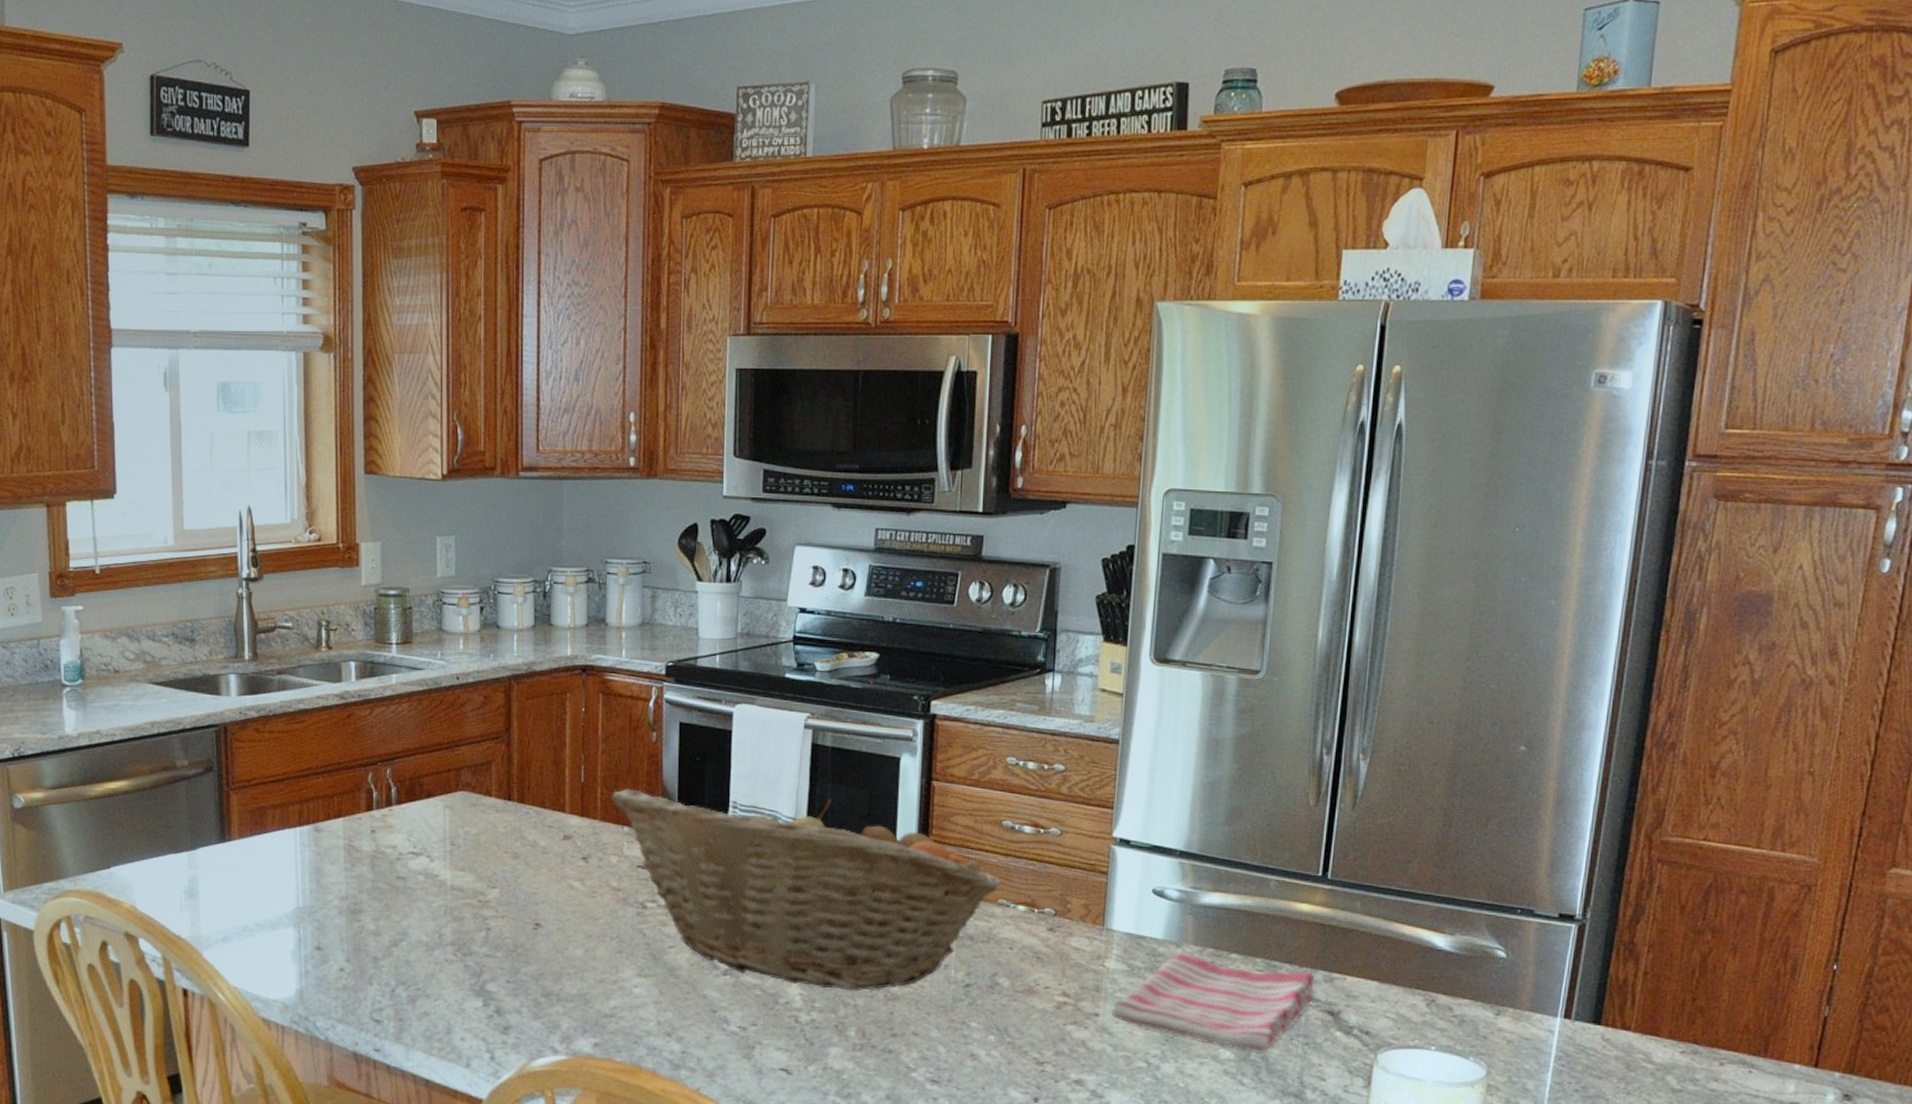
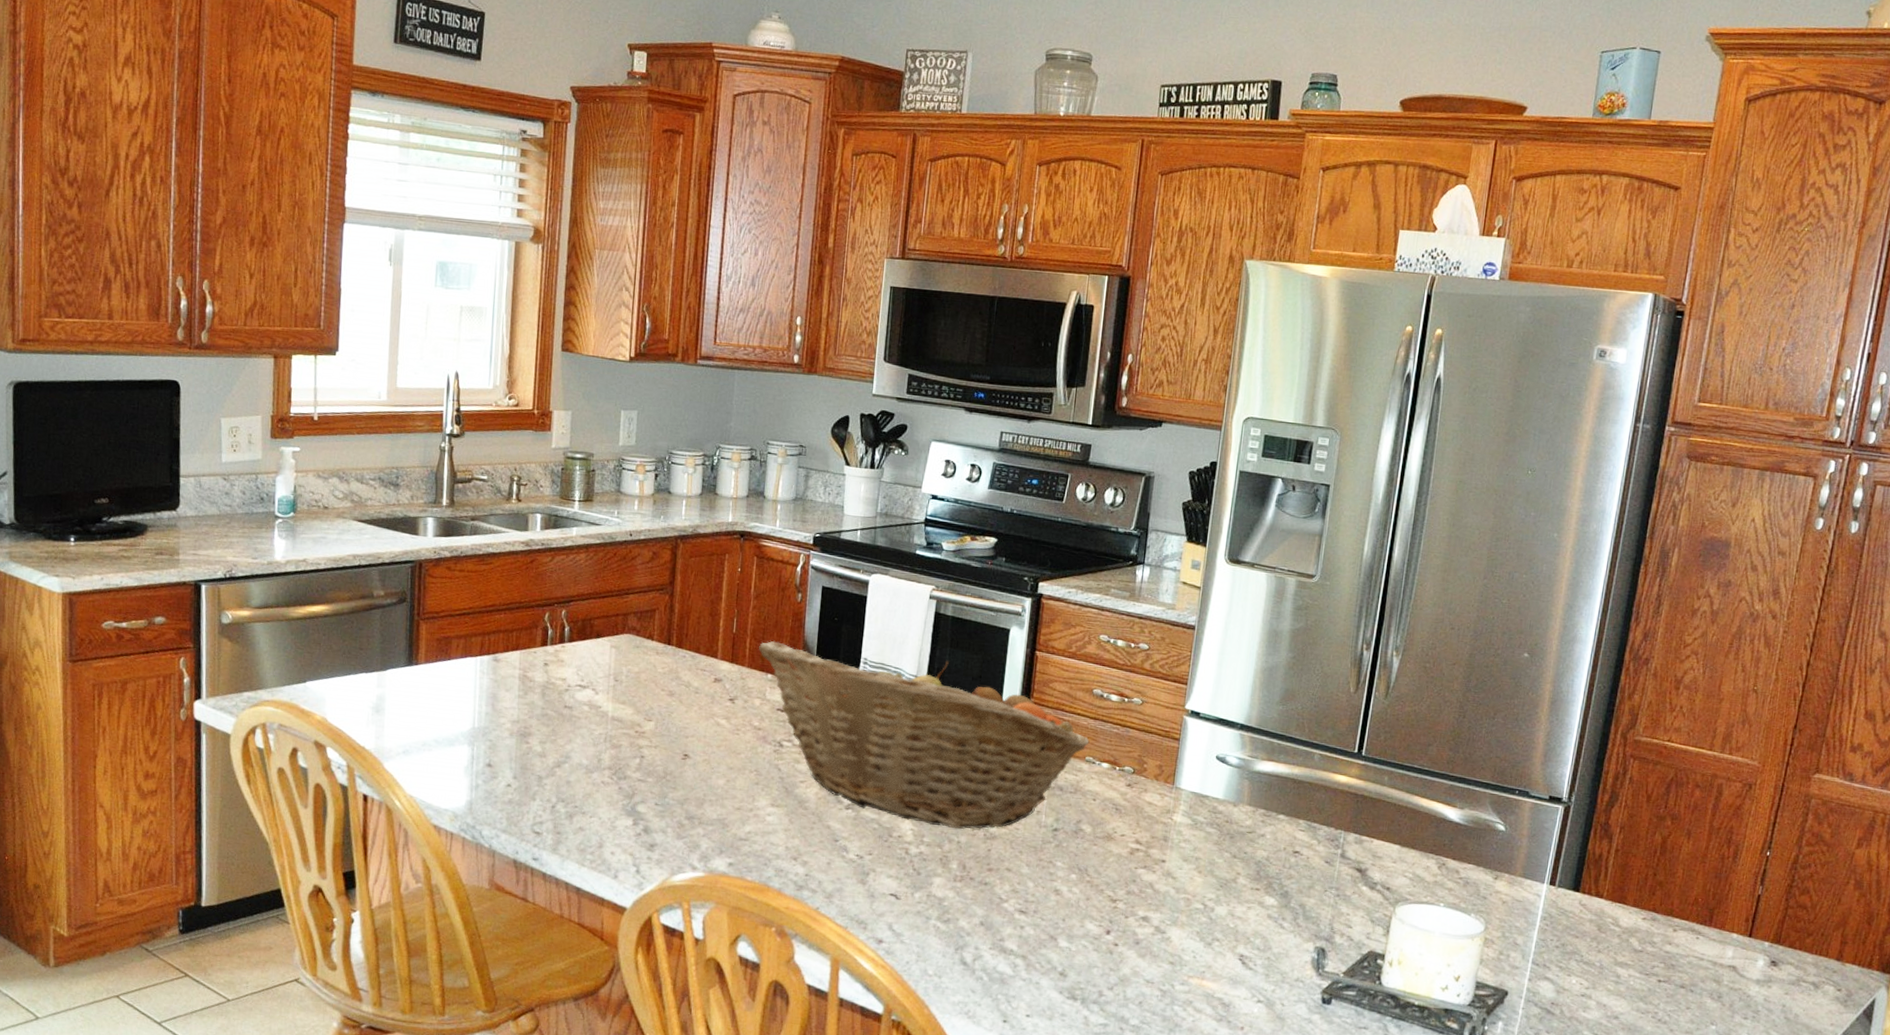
dish towel: present [1112,954,1315,1052] -> none [1176,812,1347,901]

